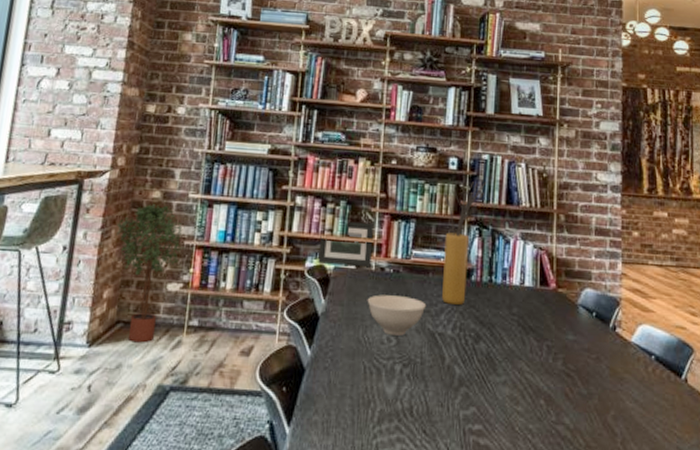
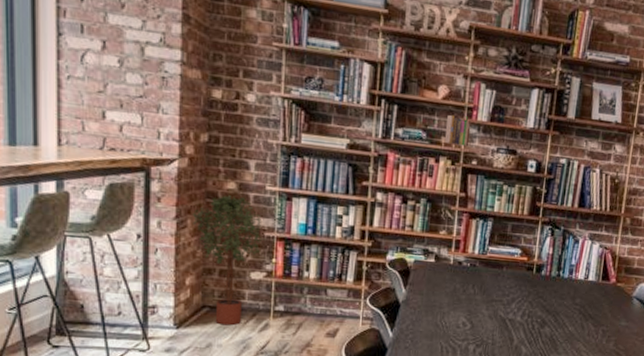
picture frame: present [318,221,374,267] -> none [399,218,453,261]
books: none [363,116,390,147] -> present [444,114,471,147]
bowl: present [367,294,427,336] -> none [445,286,500,321]
vase: present [442,174,487,305] -> none [514,177,563,296]

